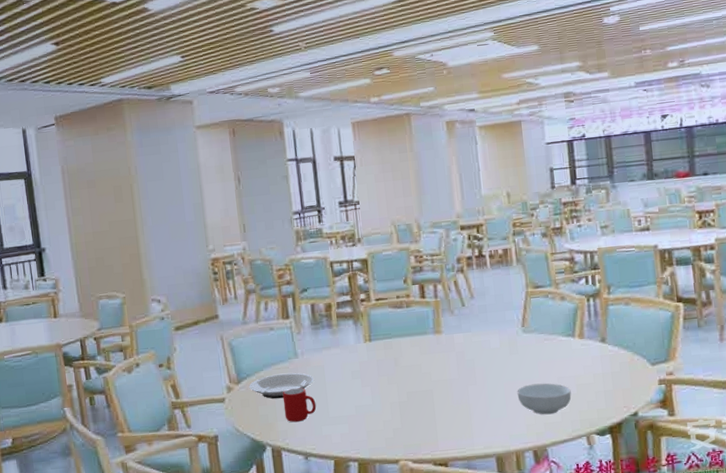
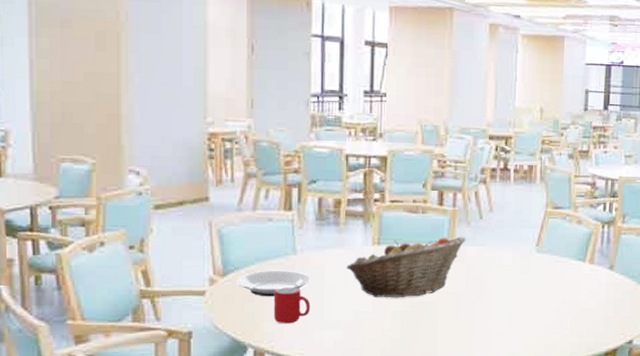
fruit basket: none [343,325,452,391] -> present [345,236,466,298]
cereal bowl: present [517,383,572,415] -> none [522,304,574,336]

